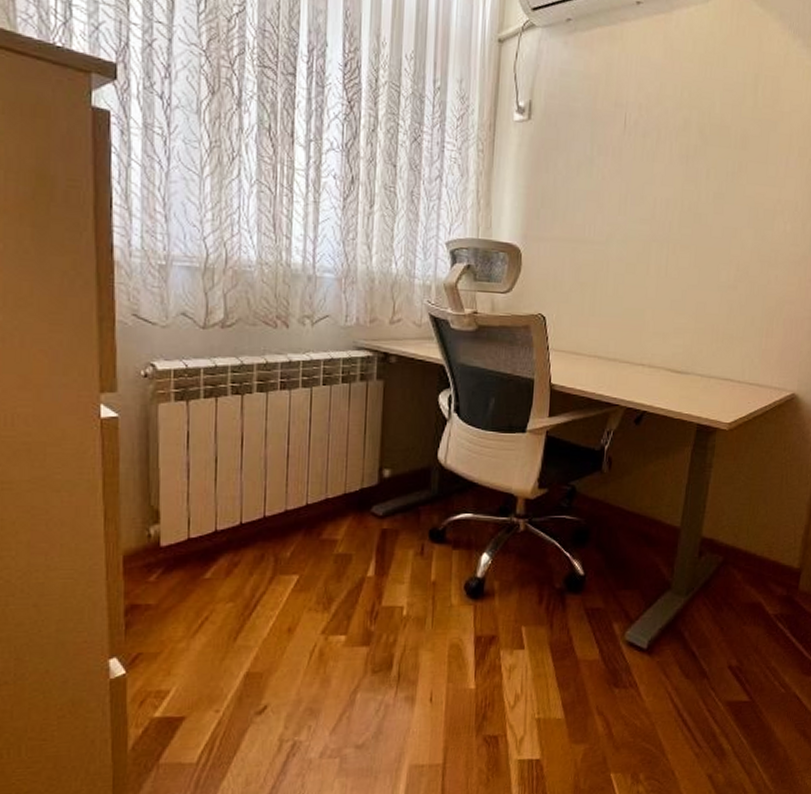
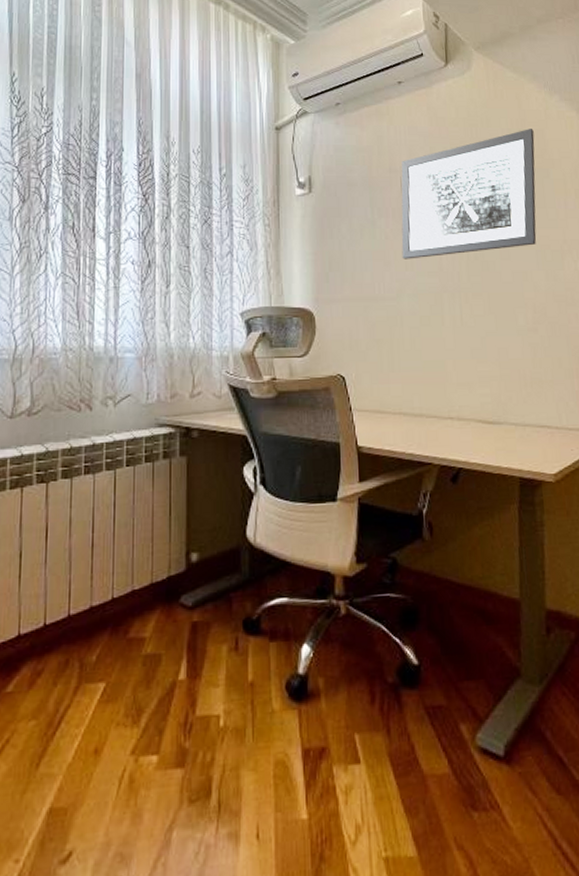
wall art: none [616,74,770,204] -> present [401,129,537,259]

